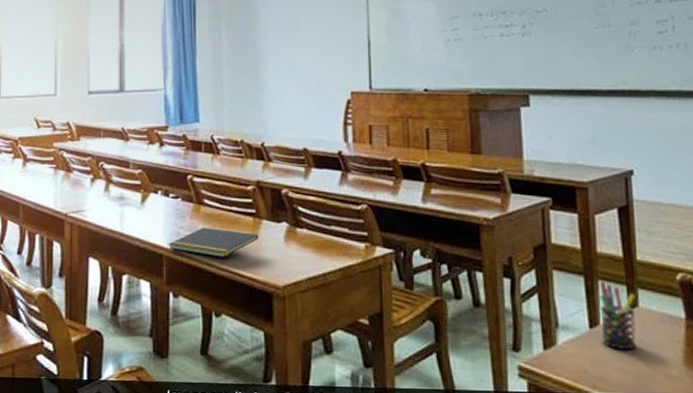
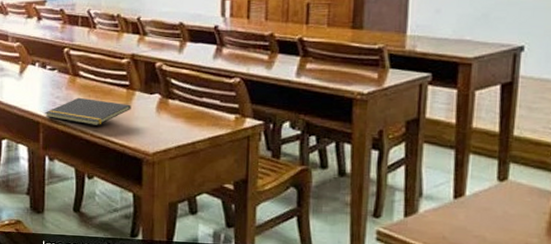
pen holder: present [599,280,637,349] -> none [465,154,507,219]

